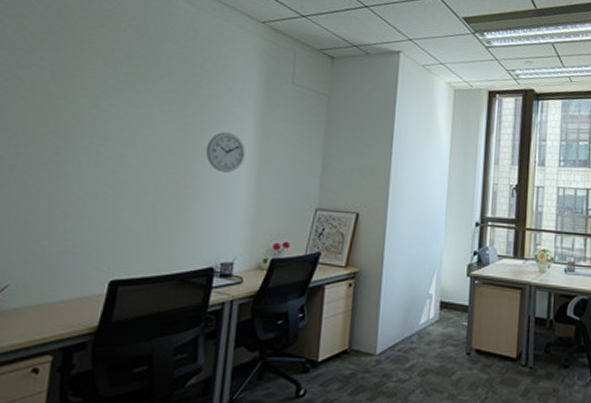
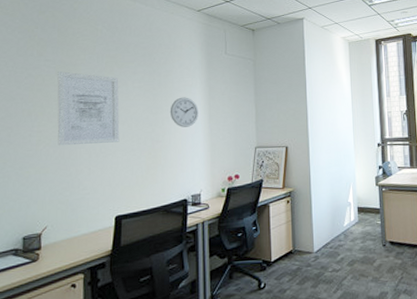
wall art: none [40,76,141,181] -> present [57,71,120,146]

